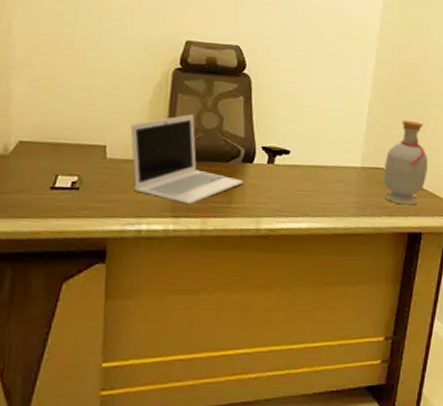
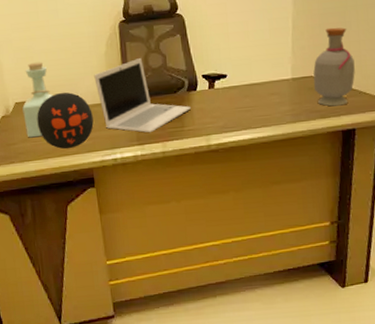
bottle: none [25,95,73,190] -> present [22,62,53,138]
decorative ball: none [43,138,121,209] -> present [36,92,94,149]

